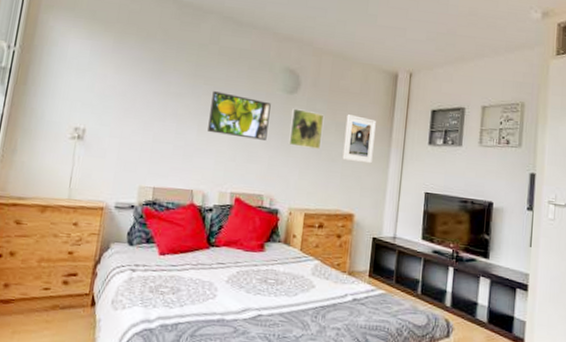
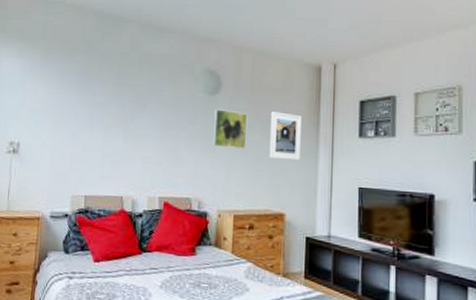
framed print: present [208,90,271,140] -> none [133,97,193,143]

